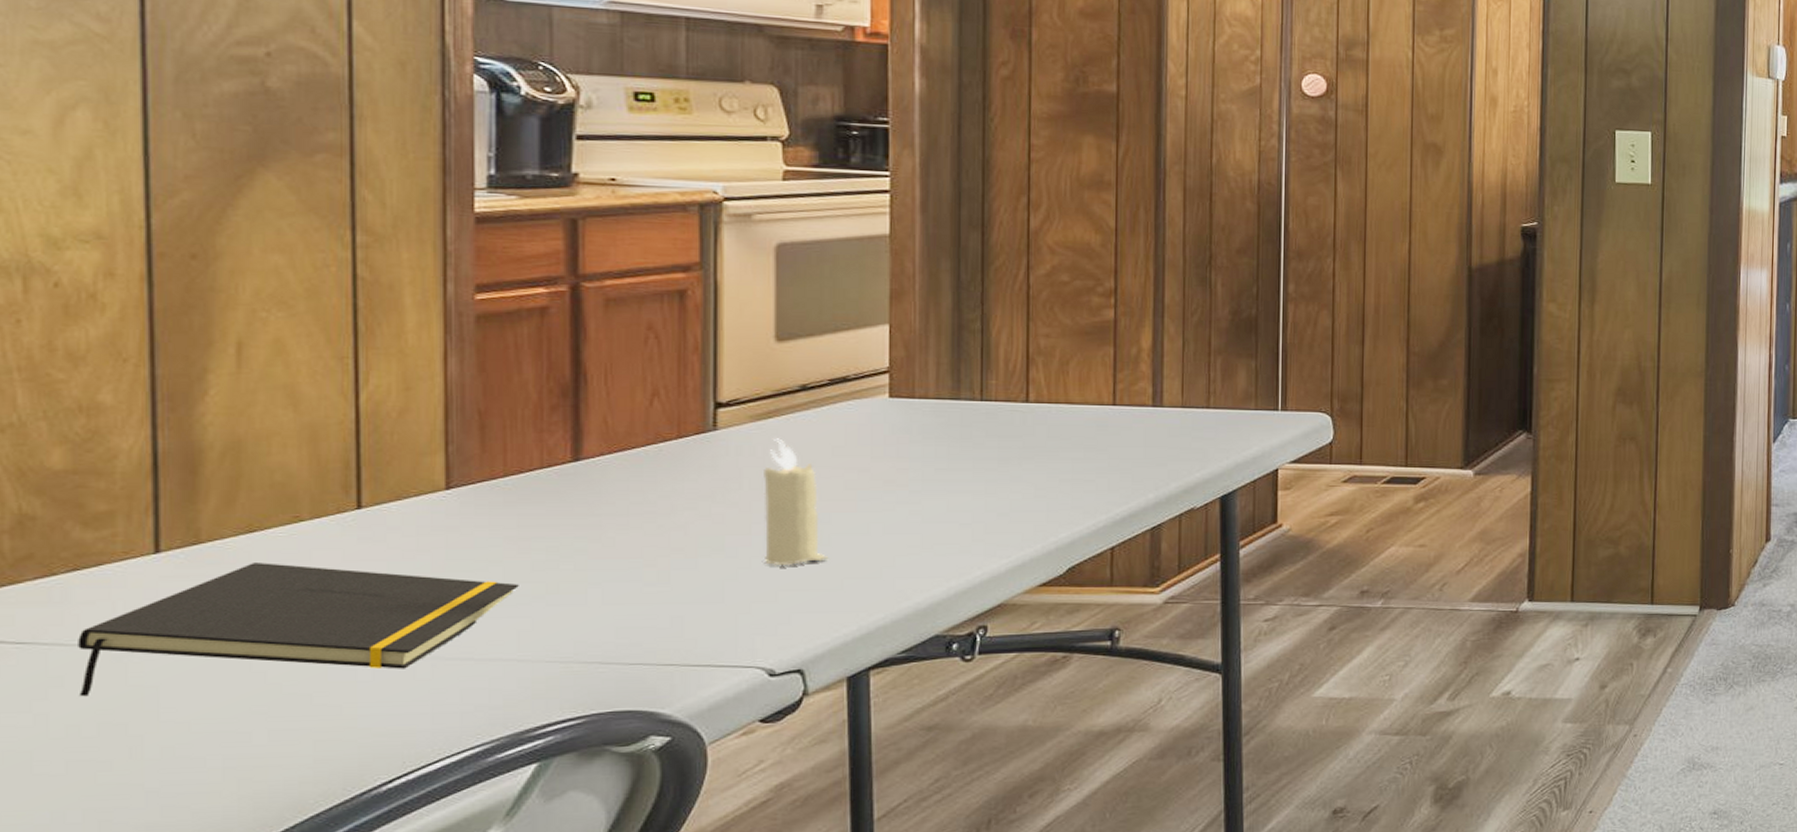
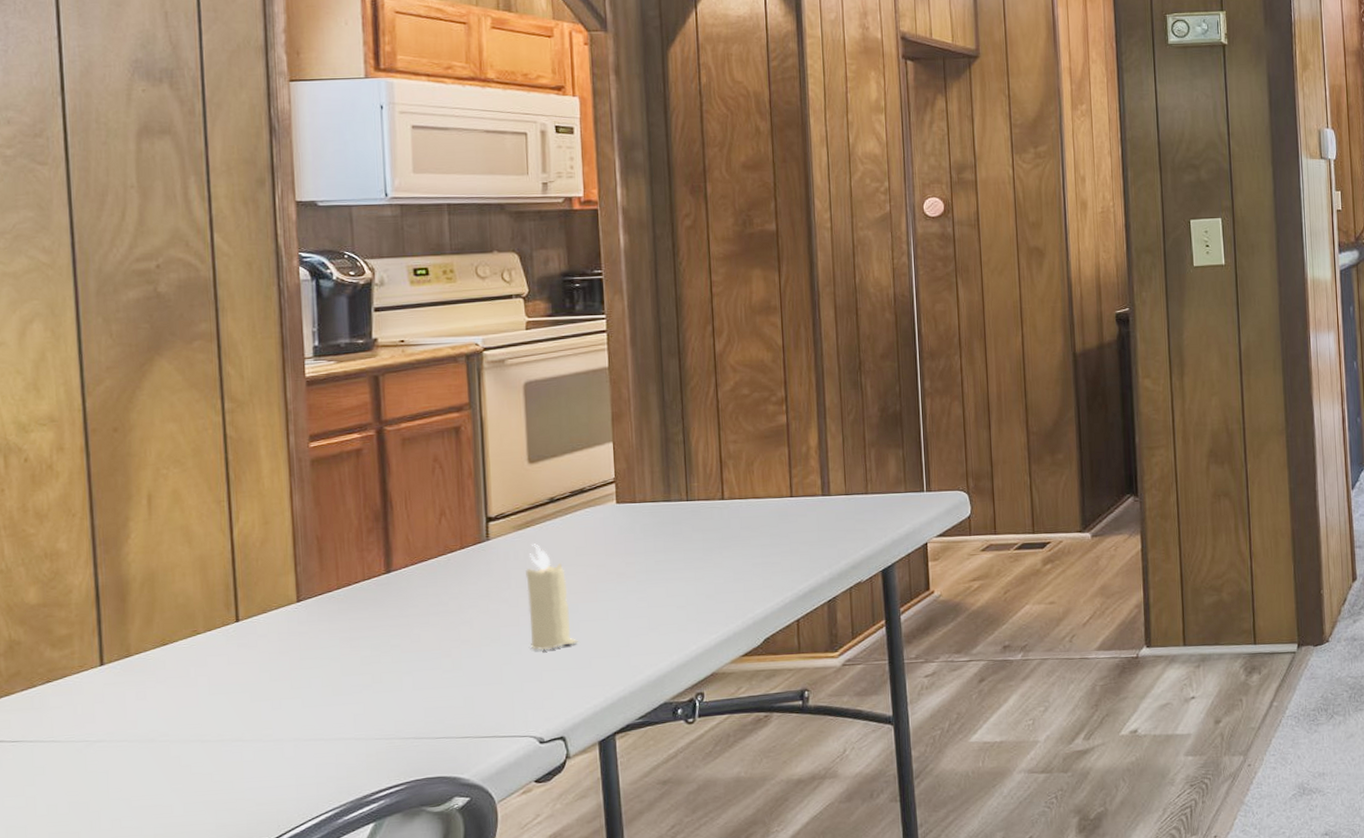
notepad: present [78,563,519,697] -> none [52,669,353,782]

